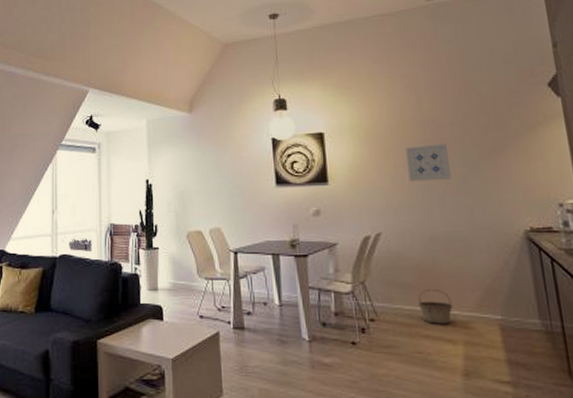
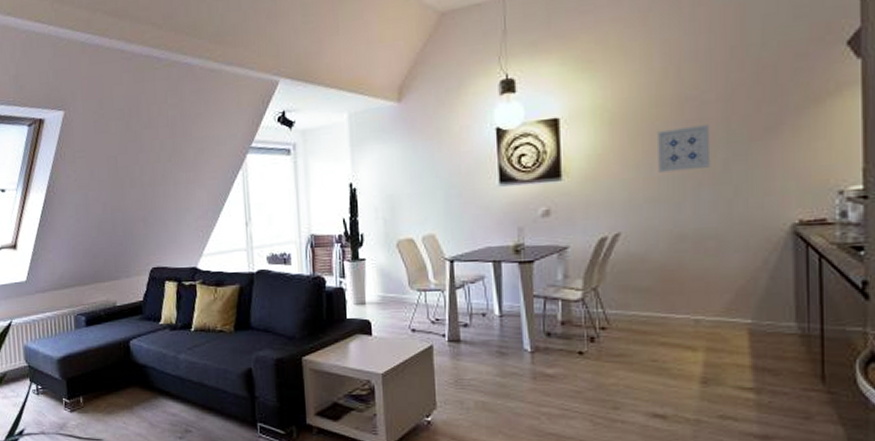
basket: present [418,288,453,324] -> none [657,292,696,331]

